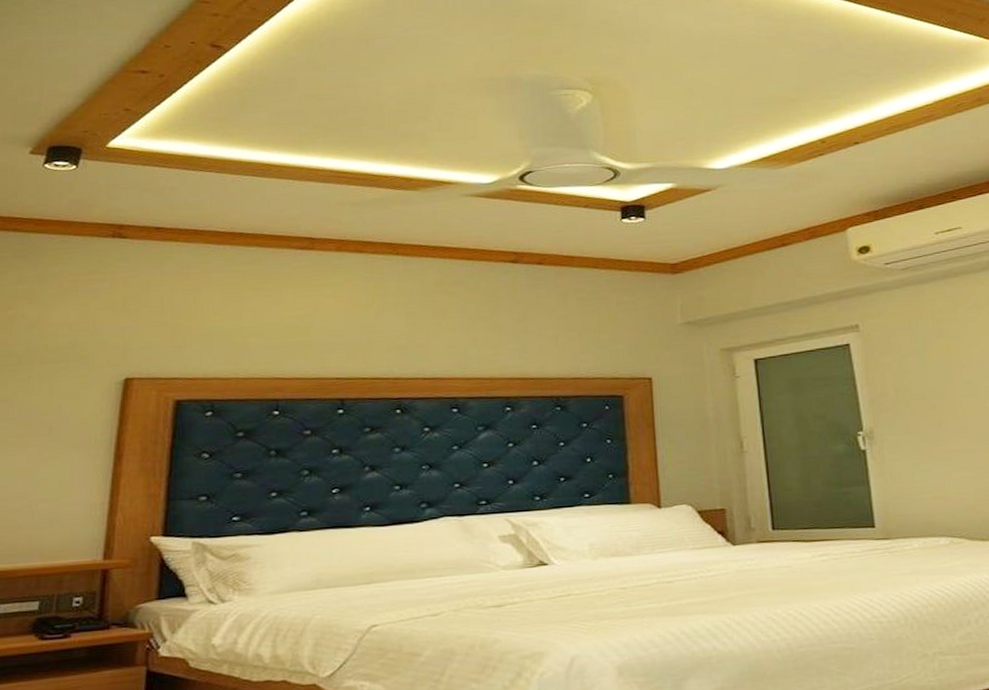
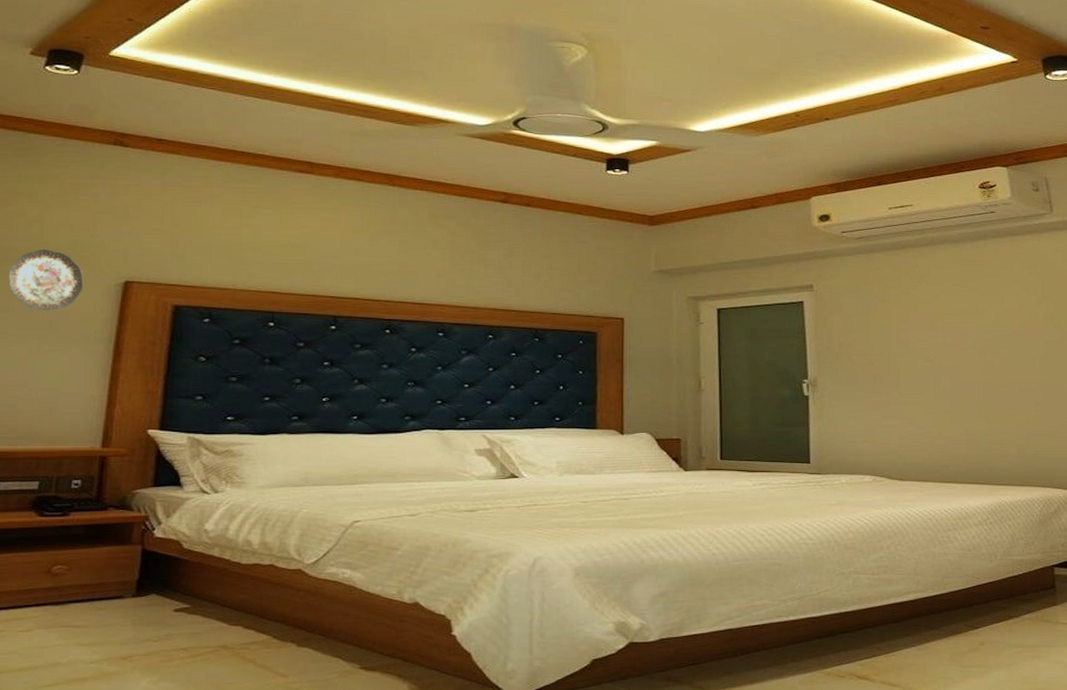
decorative plate: none [8,350,83,417] -> present [8,248,83,312]

